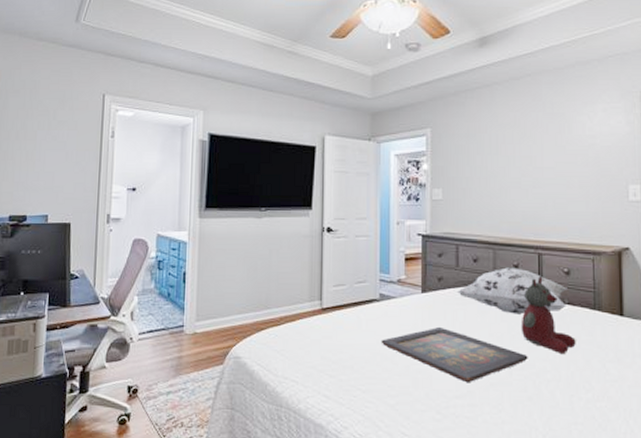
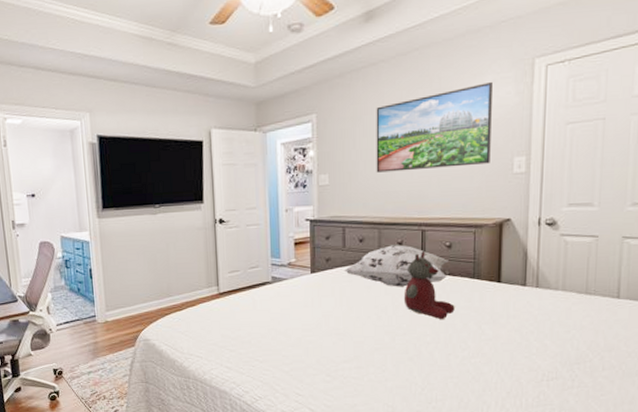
icon panel: present [381,326,528,383] -> none [274,302,410,349]
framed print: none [490,110,605,191] -> present [376,81,492,173]

